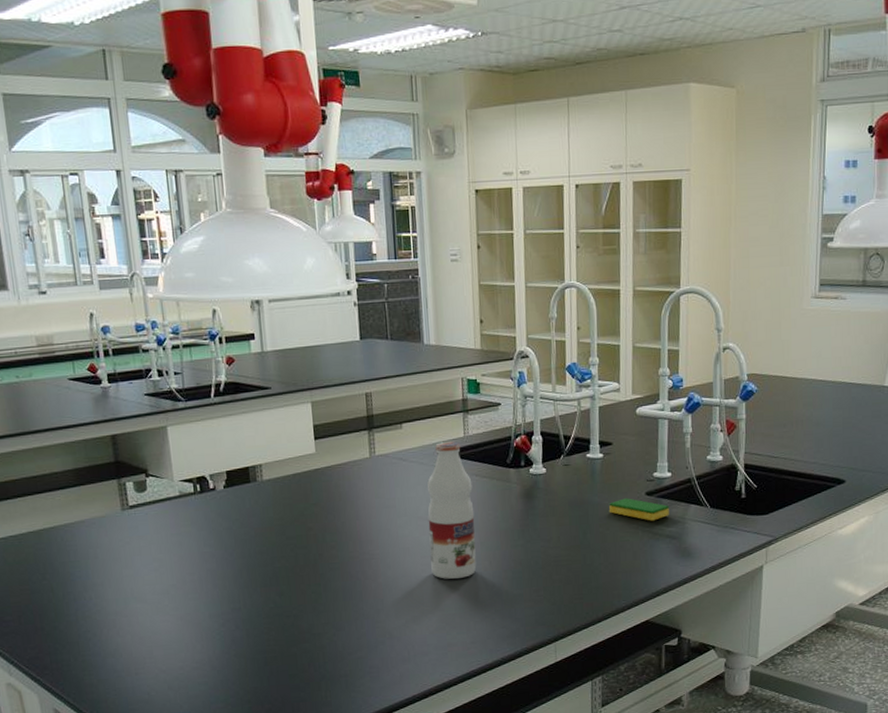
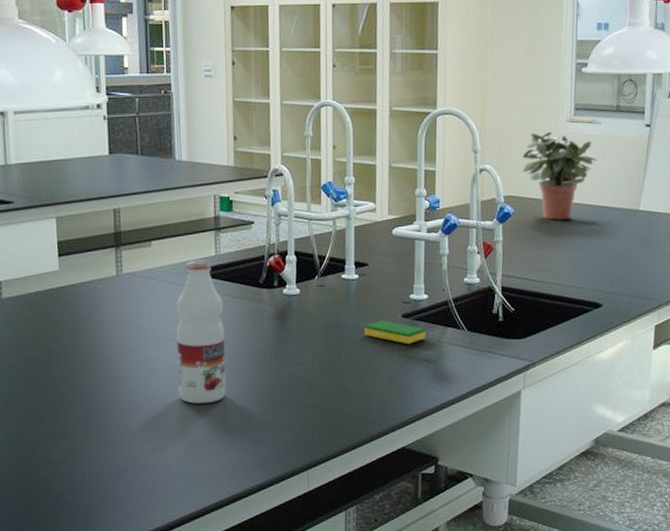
potted plant: none [765,308,842,397] -> present [522,131,598,220]

